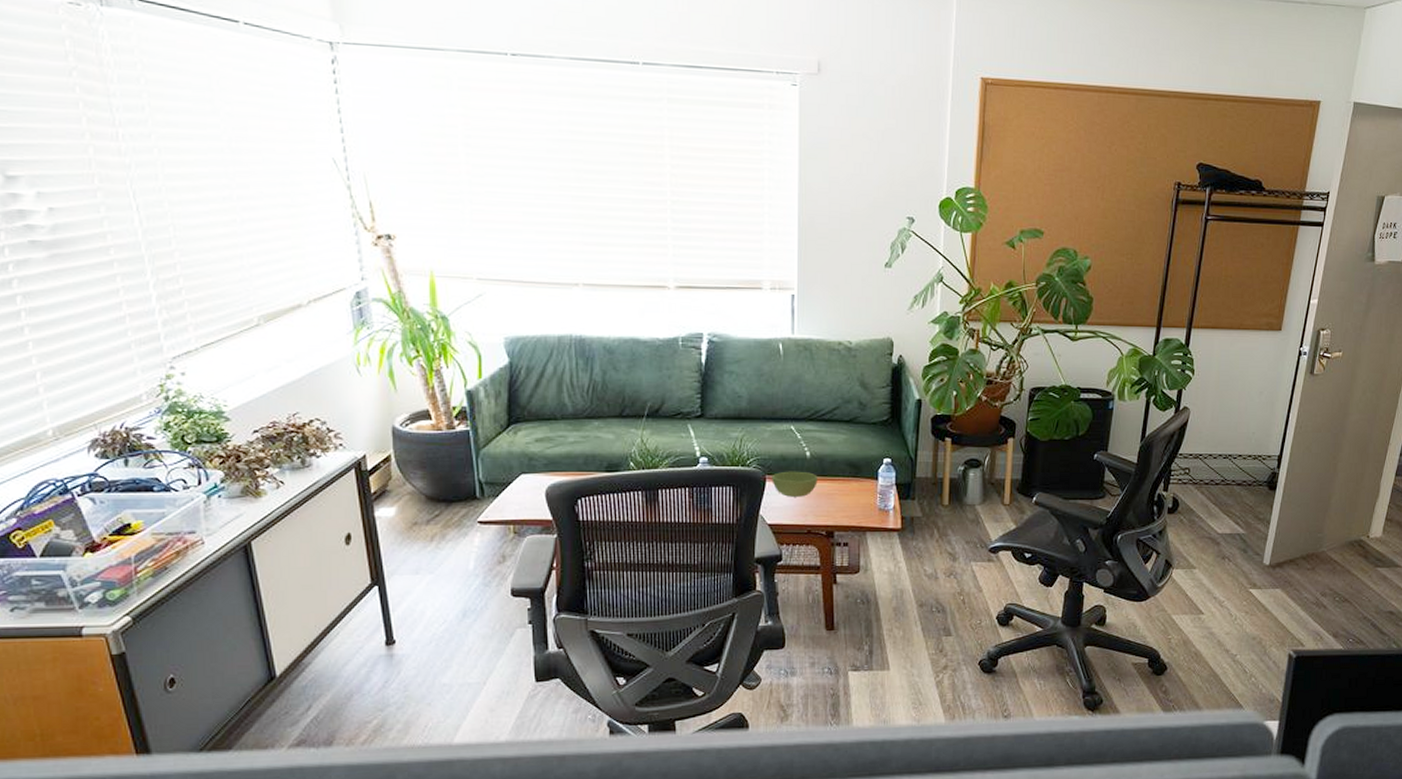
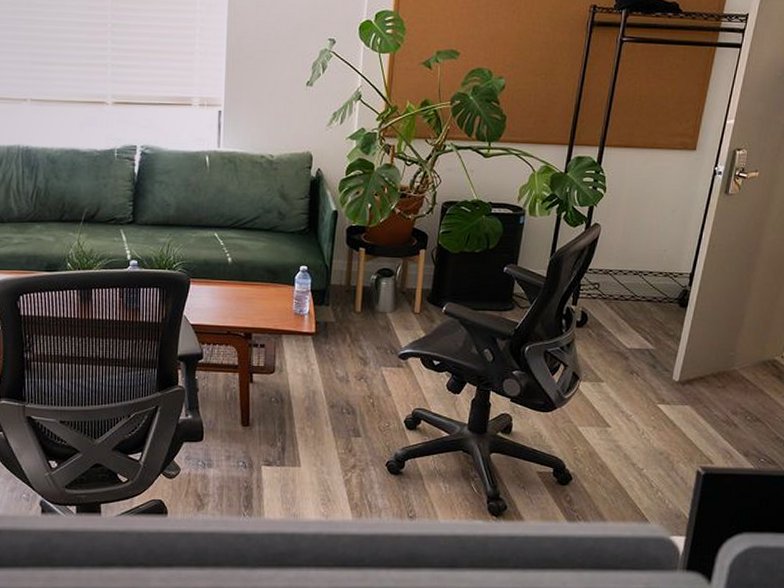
bowl: present [772,471,818,497] -> none [195,275,238,300]

